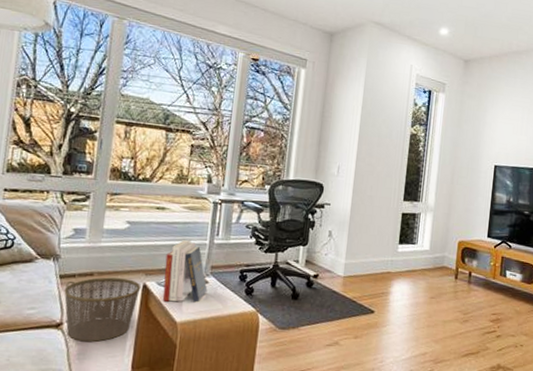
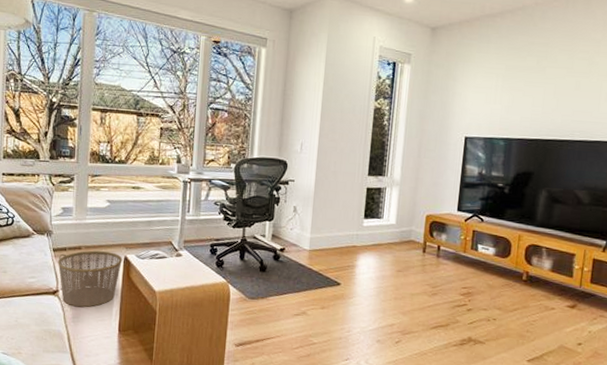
books: present [162,239,208,303] -> none [142,216,182,274]

